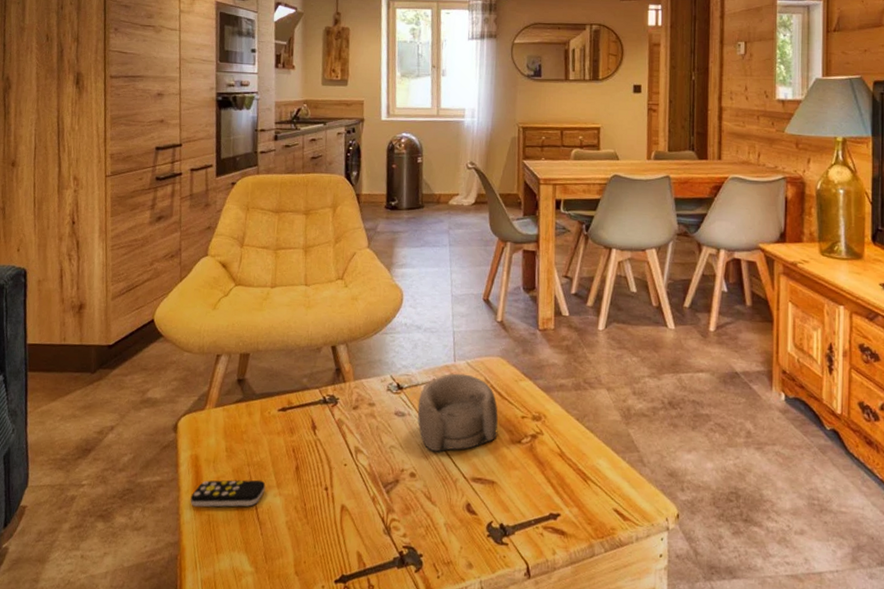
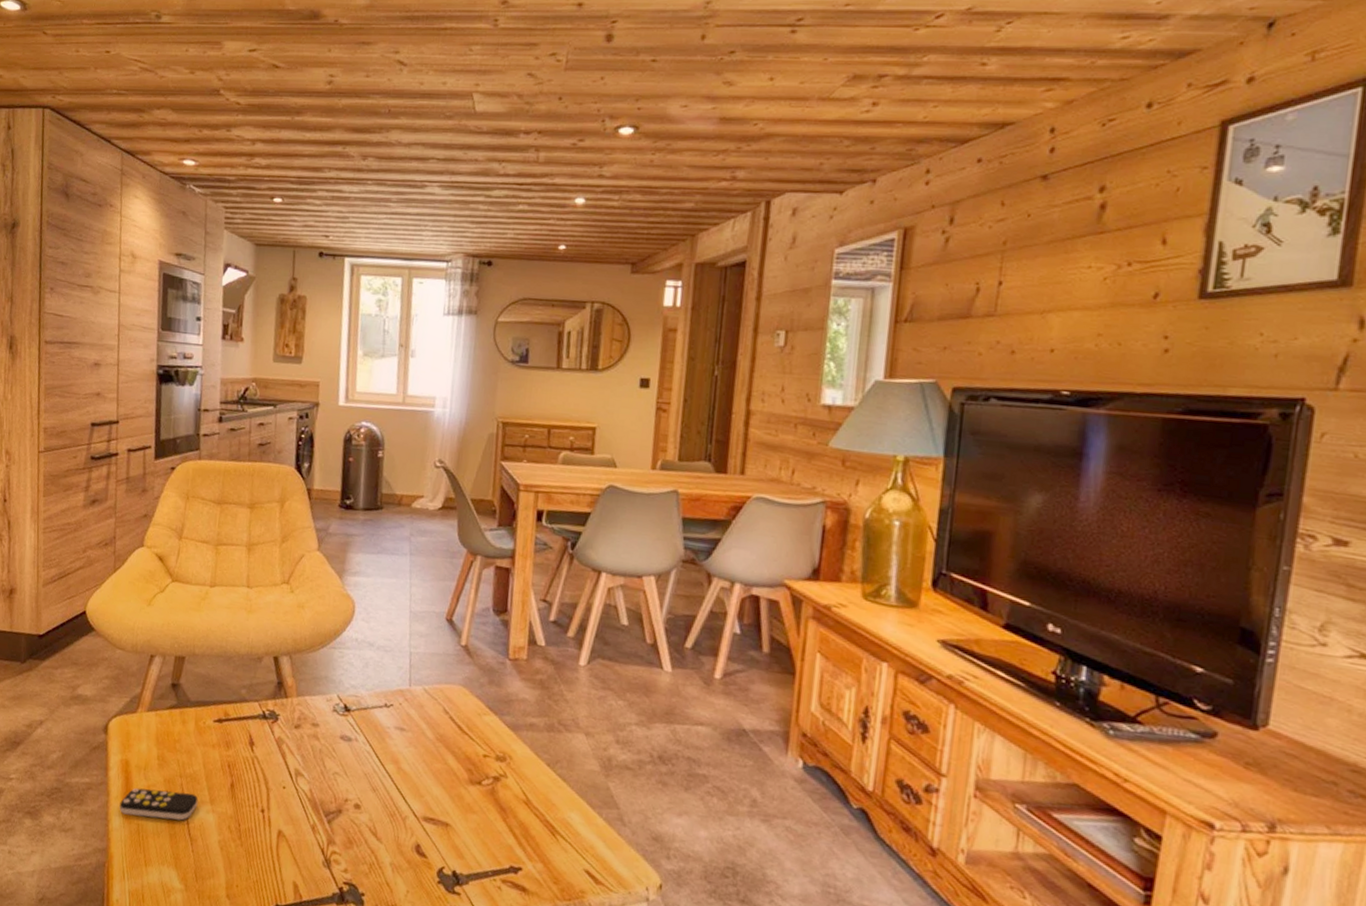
decorative bowl: present [417,373,498,452] -> none [365,699,457,785]

